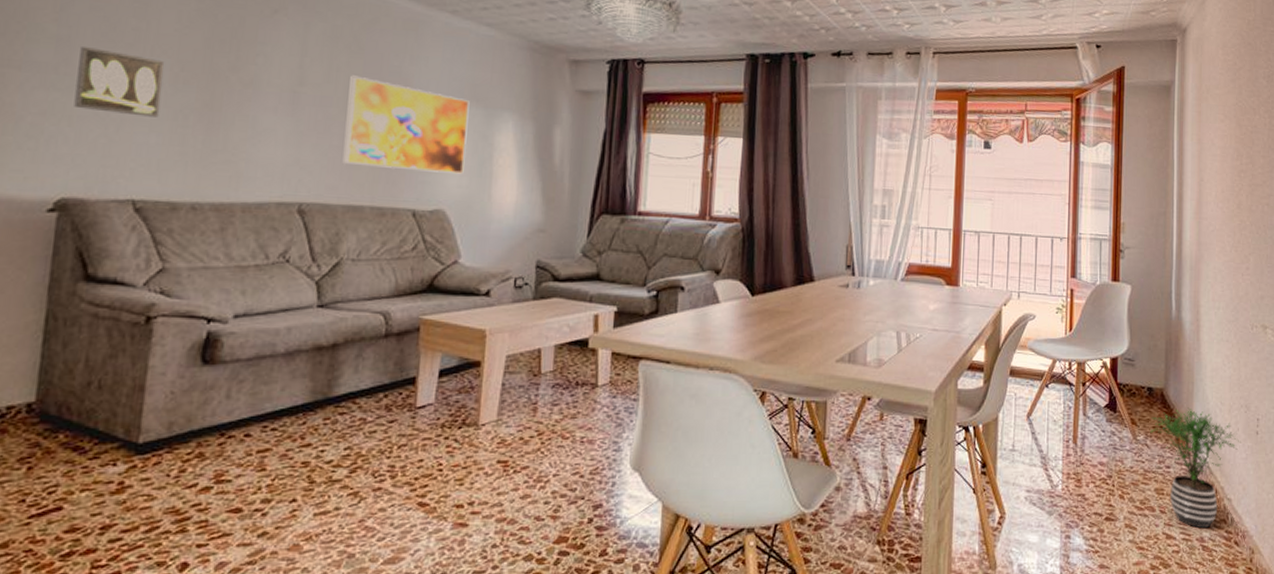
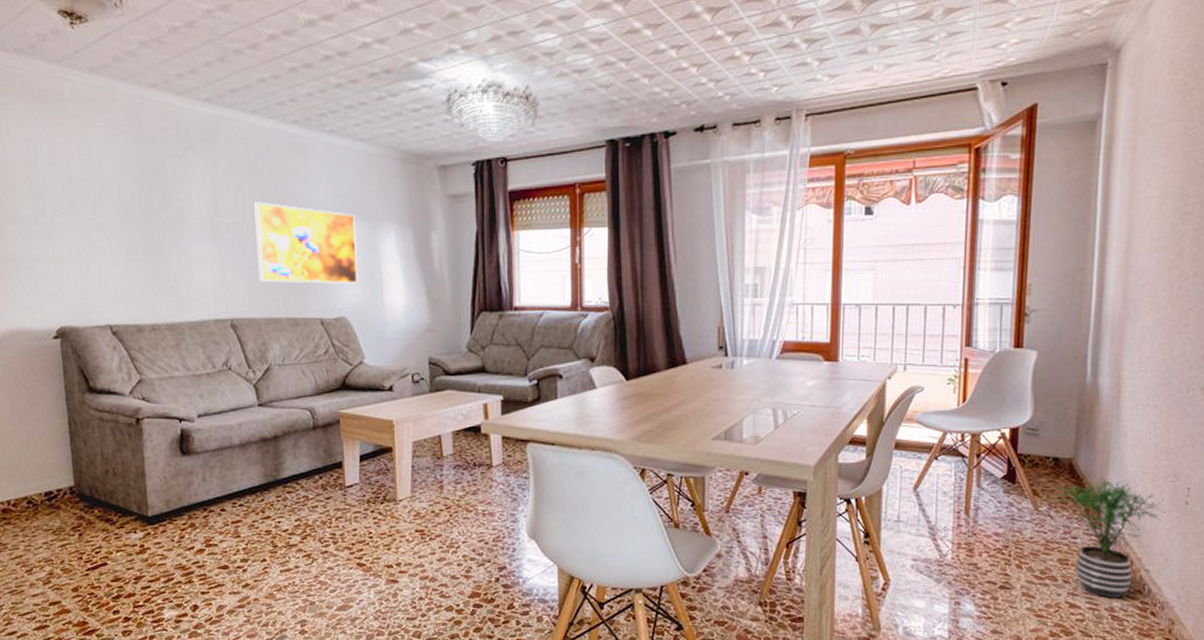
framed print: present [74,45,165,117] -> none [50,198,116,255]

